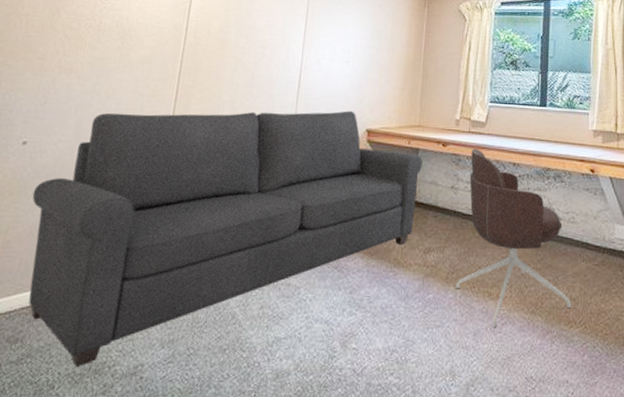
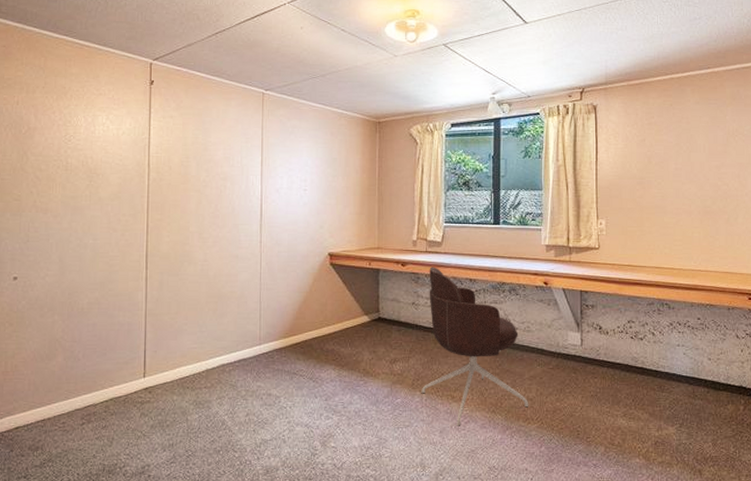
sofa: present [28,110,423,368] -> none [30,236,384,469]

